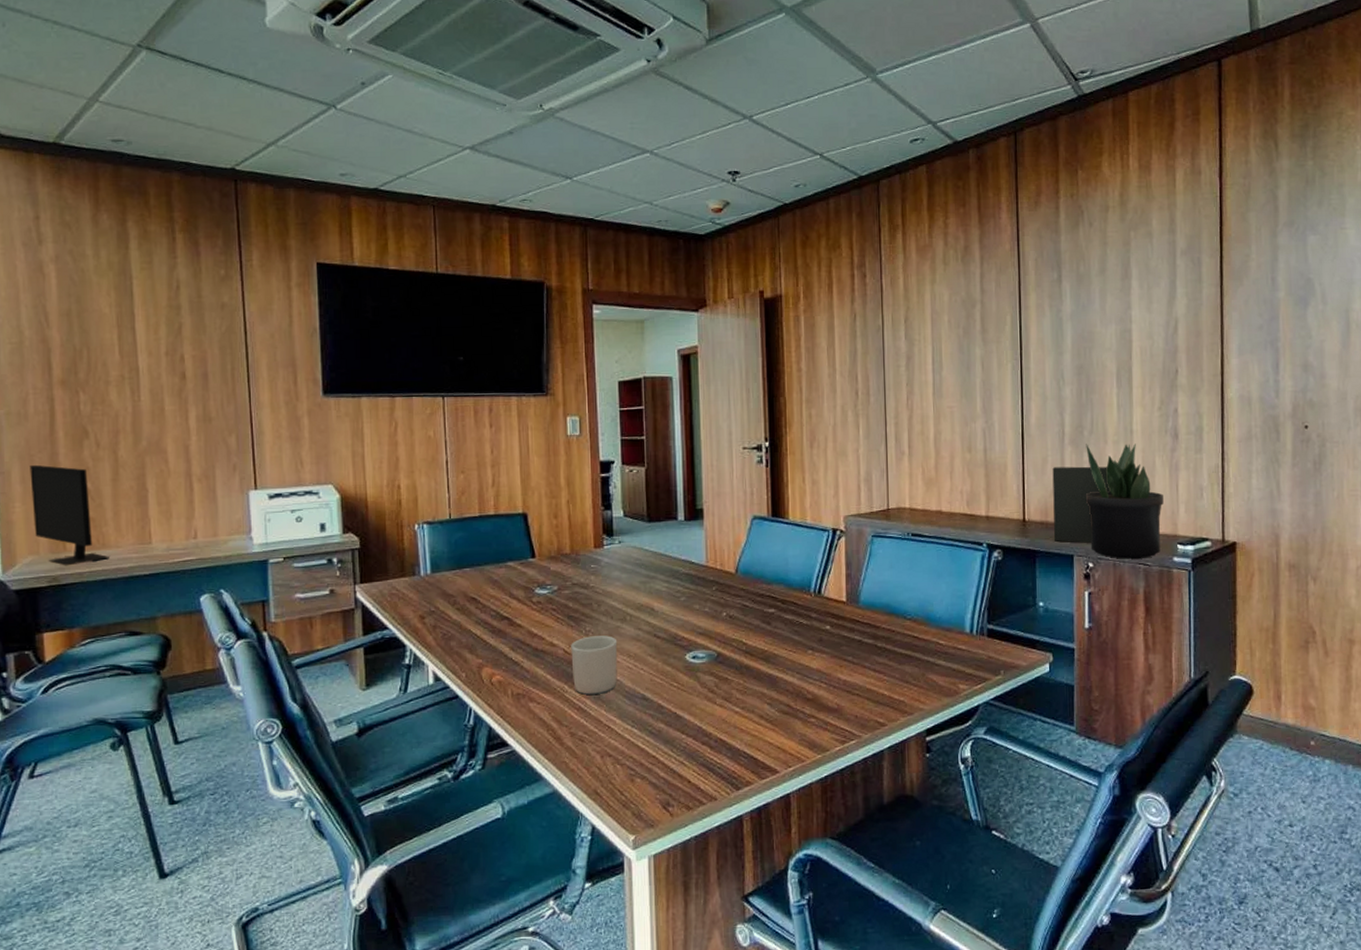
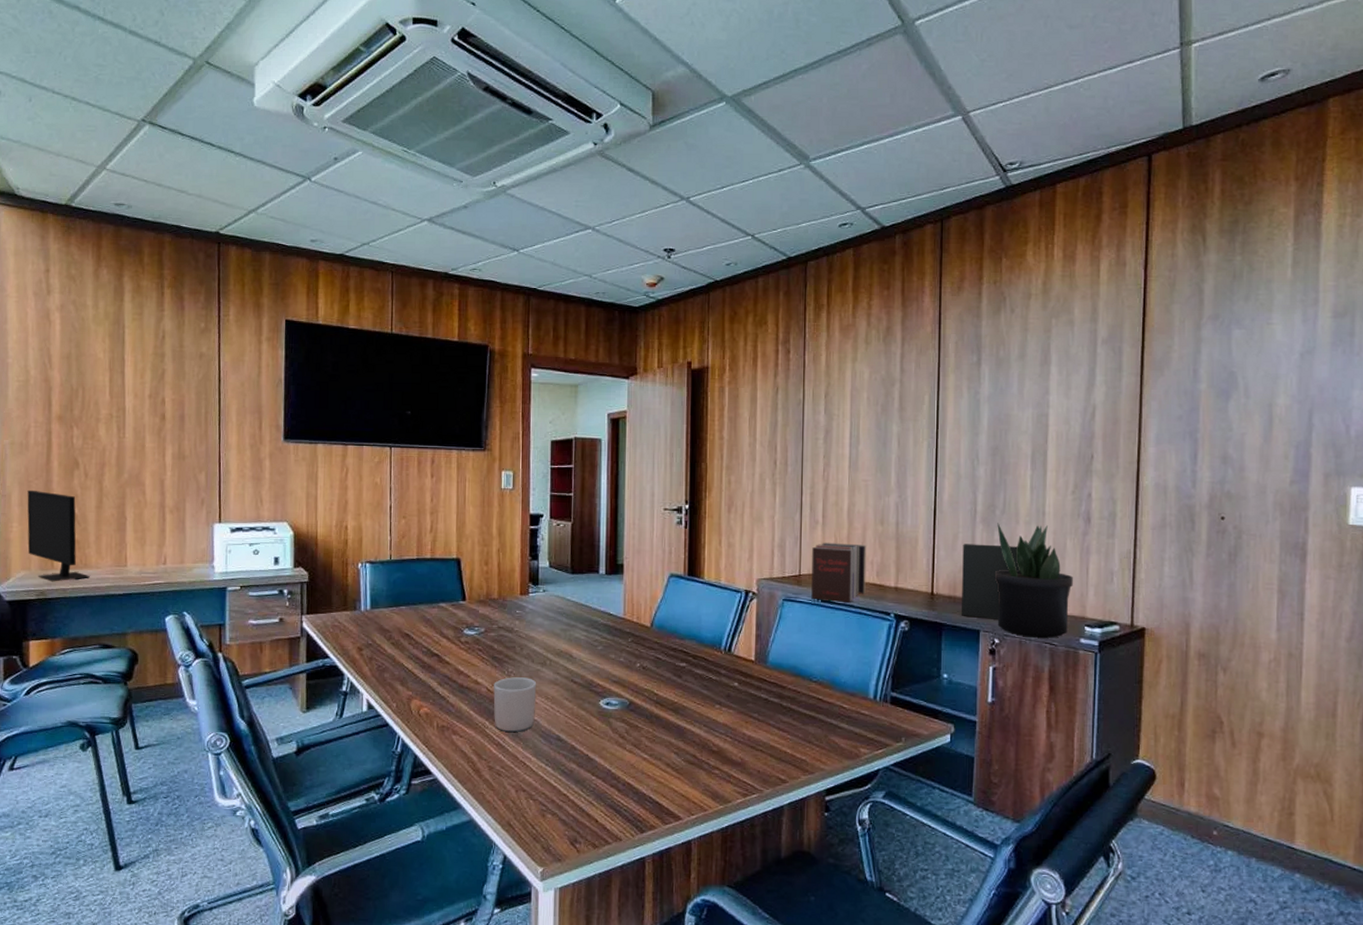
books: none [899,473,957,535] -> present [811,543,867,602]

